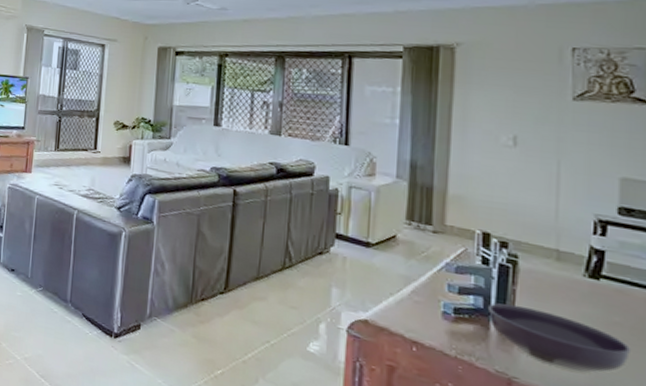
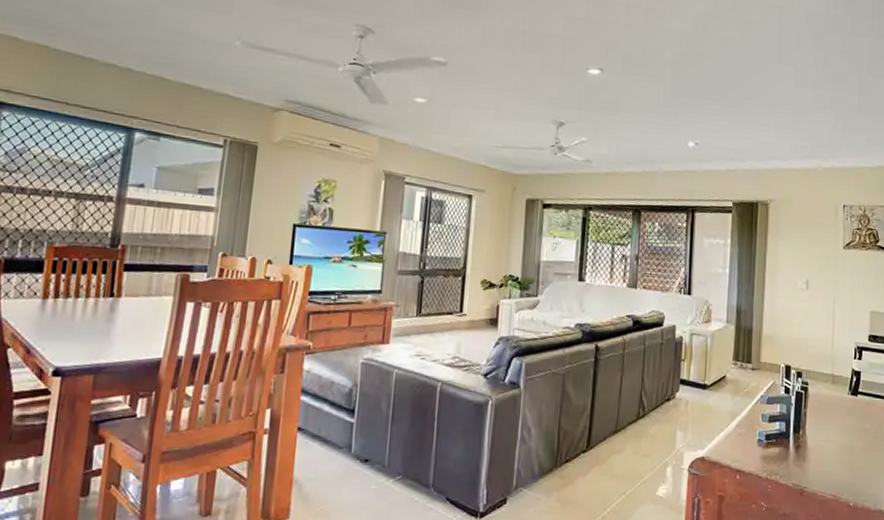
bowl: present [487,303,630,374] -> none [788,426,874,475]

